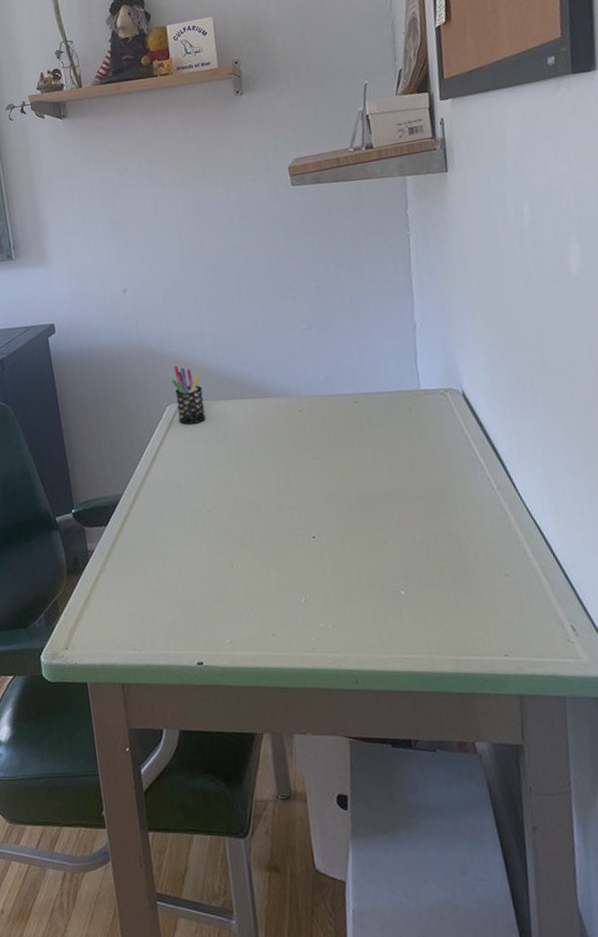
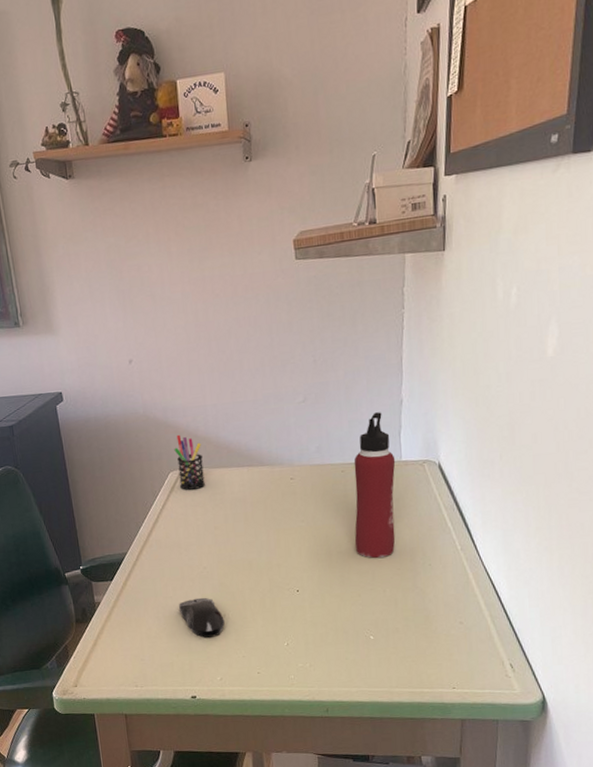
computer mouse: none [180,544,233,592] -> present [178,597,225,638]
water bottle: none [367,337,421,499] -> present [354,412,396,558]

